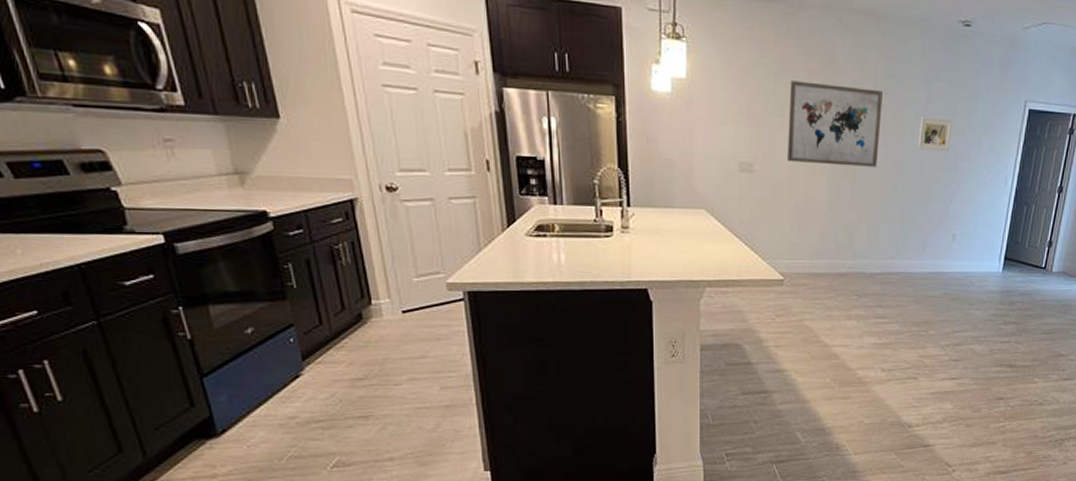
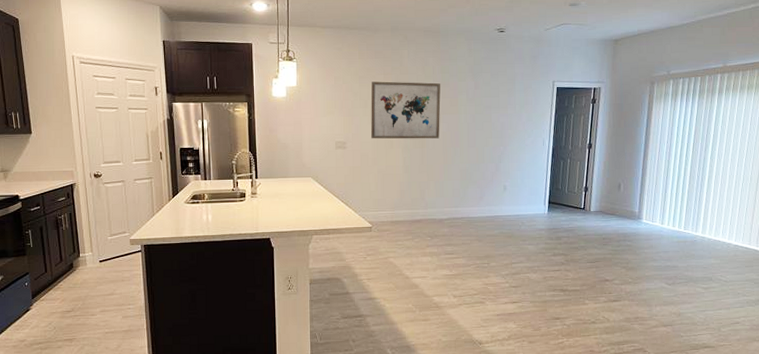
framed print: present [917,116,953,152] -> none [470,99,497,124]

